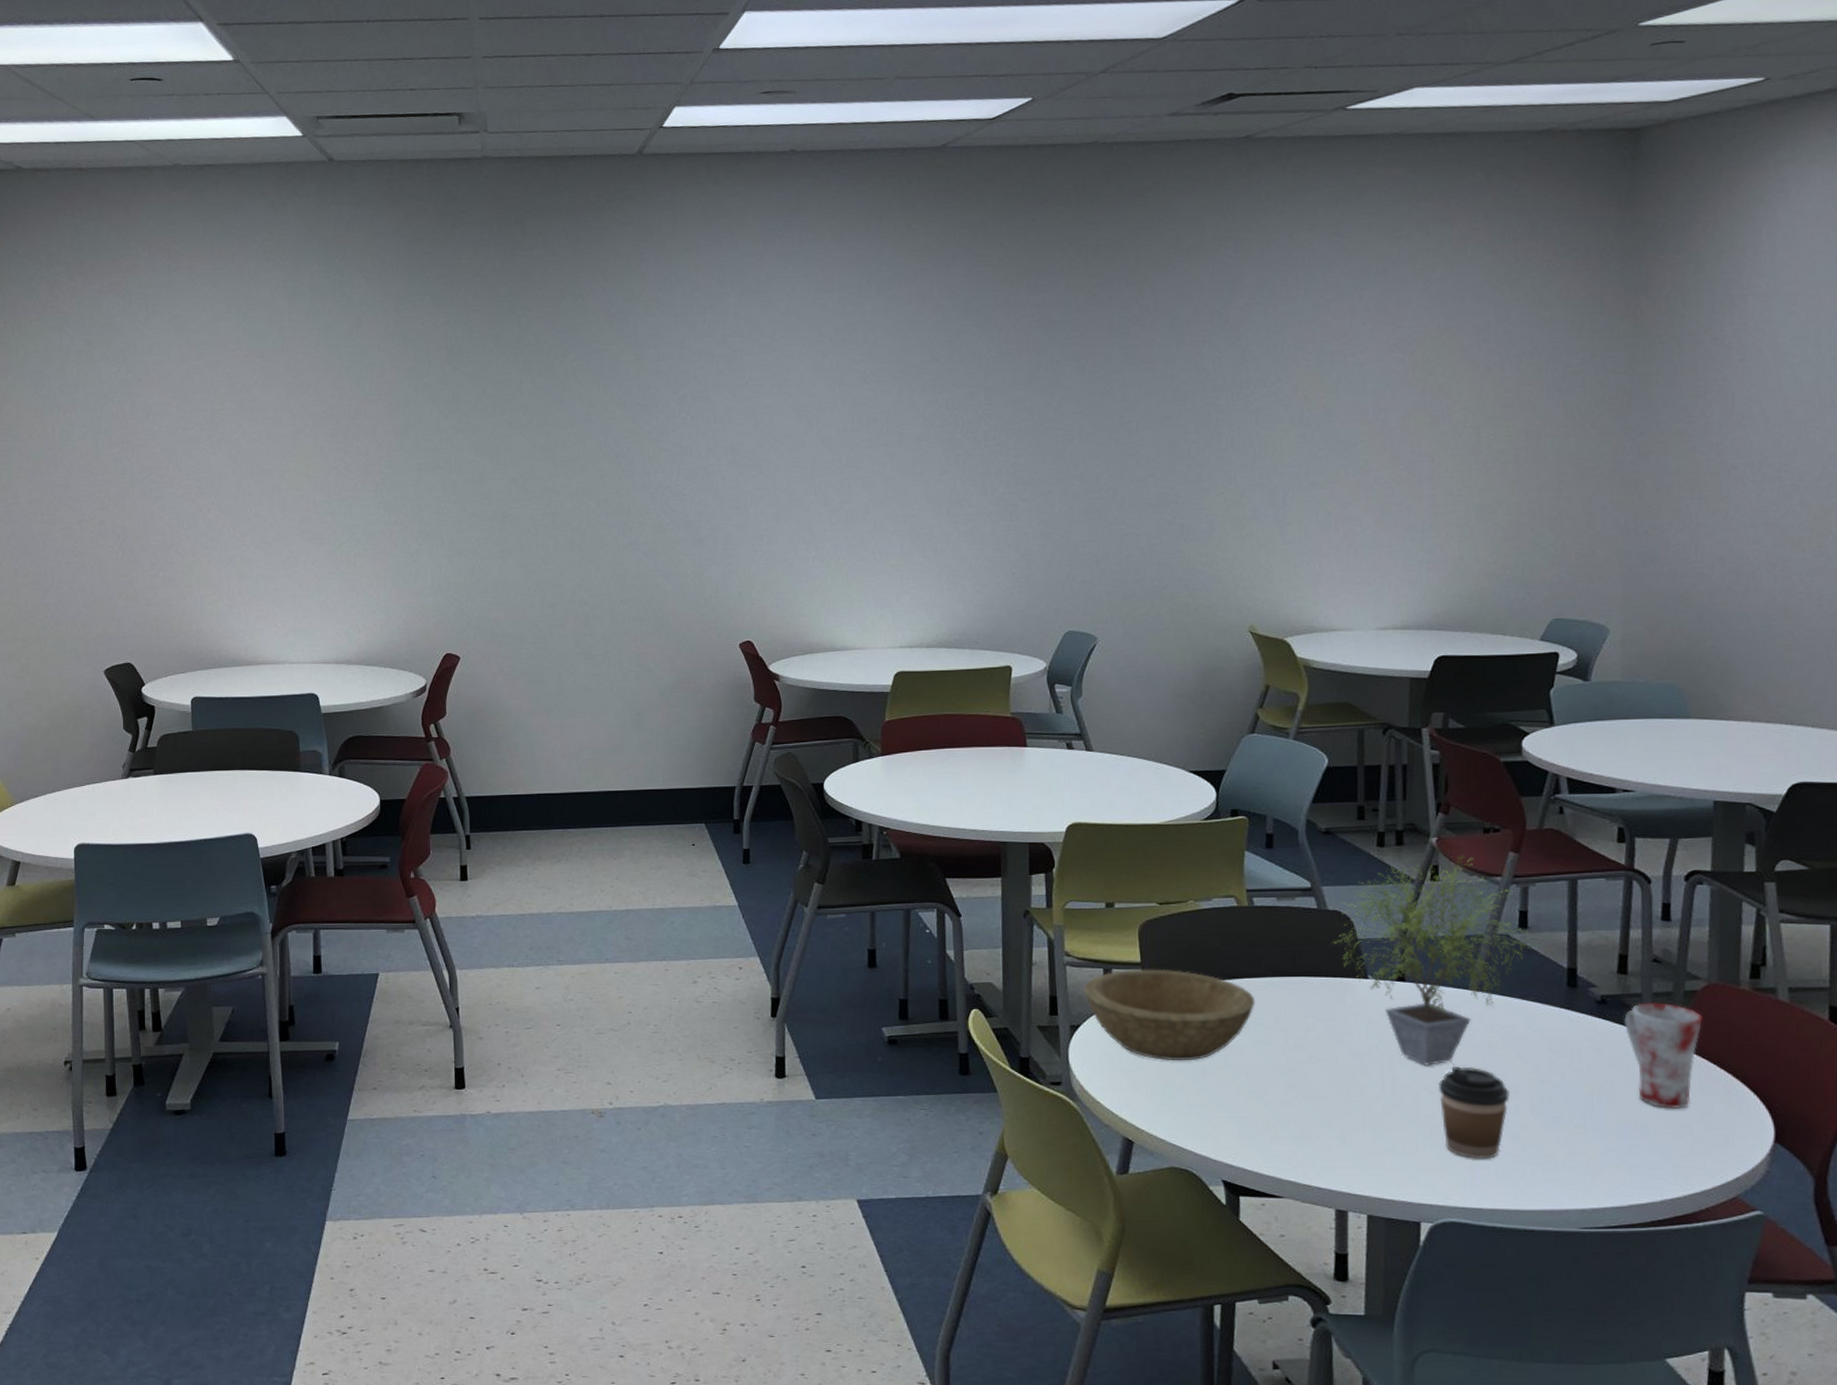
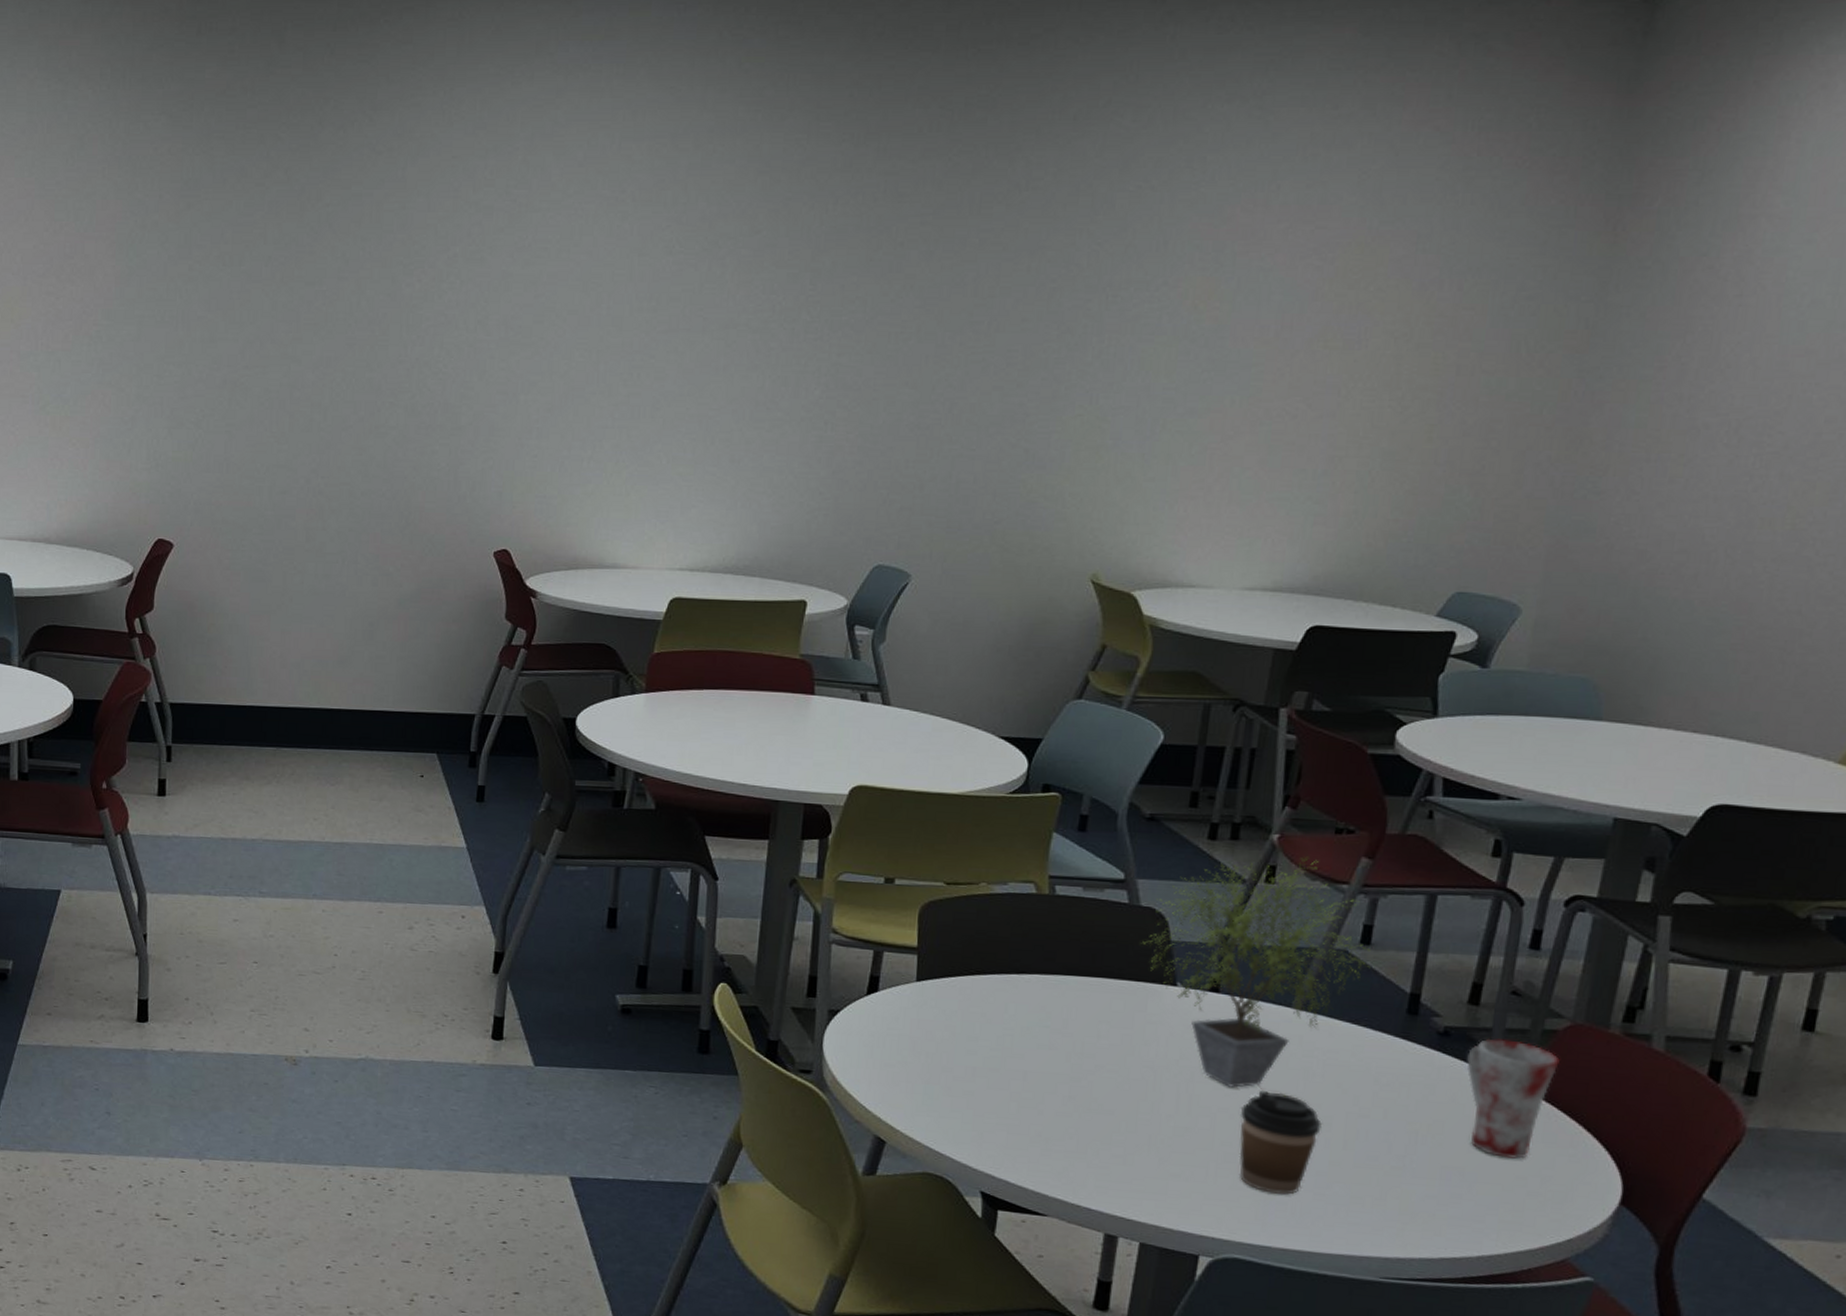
bowl: present [1083,969,1256,1061] -> none [847,953,1044,1059]

